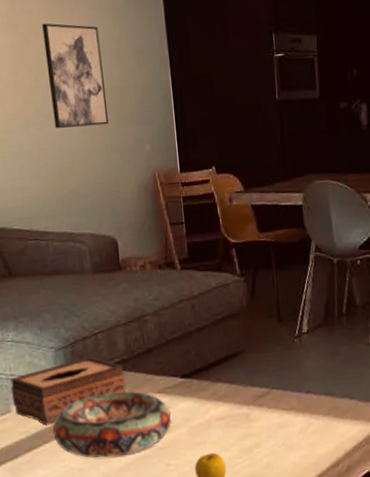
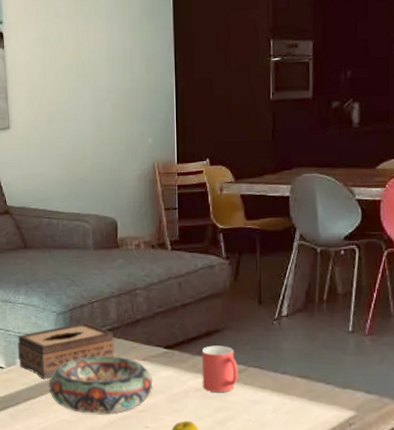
wall art: present [42,23,109,129] -> none [69,36,118,125]
mug: none [221,369,262,420] -> present [201,345,238,393]

